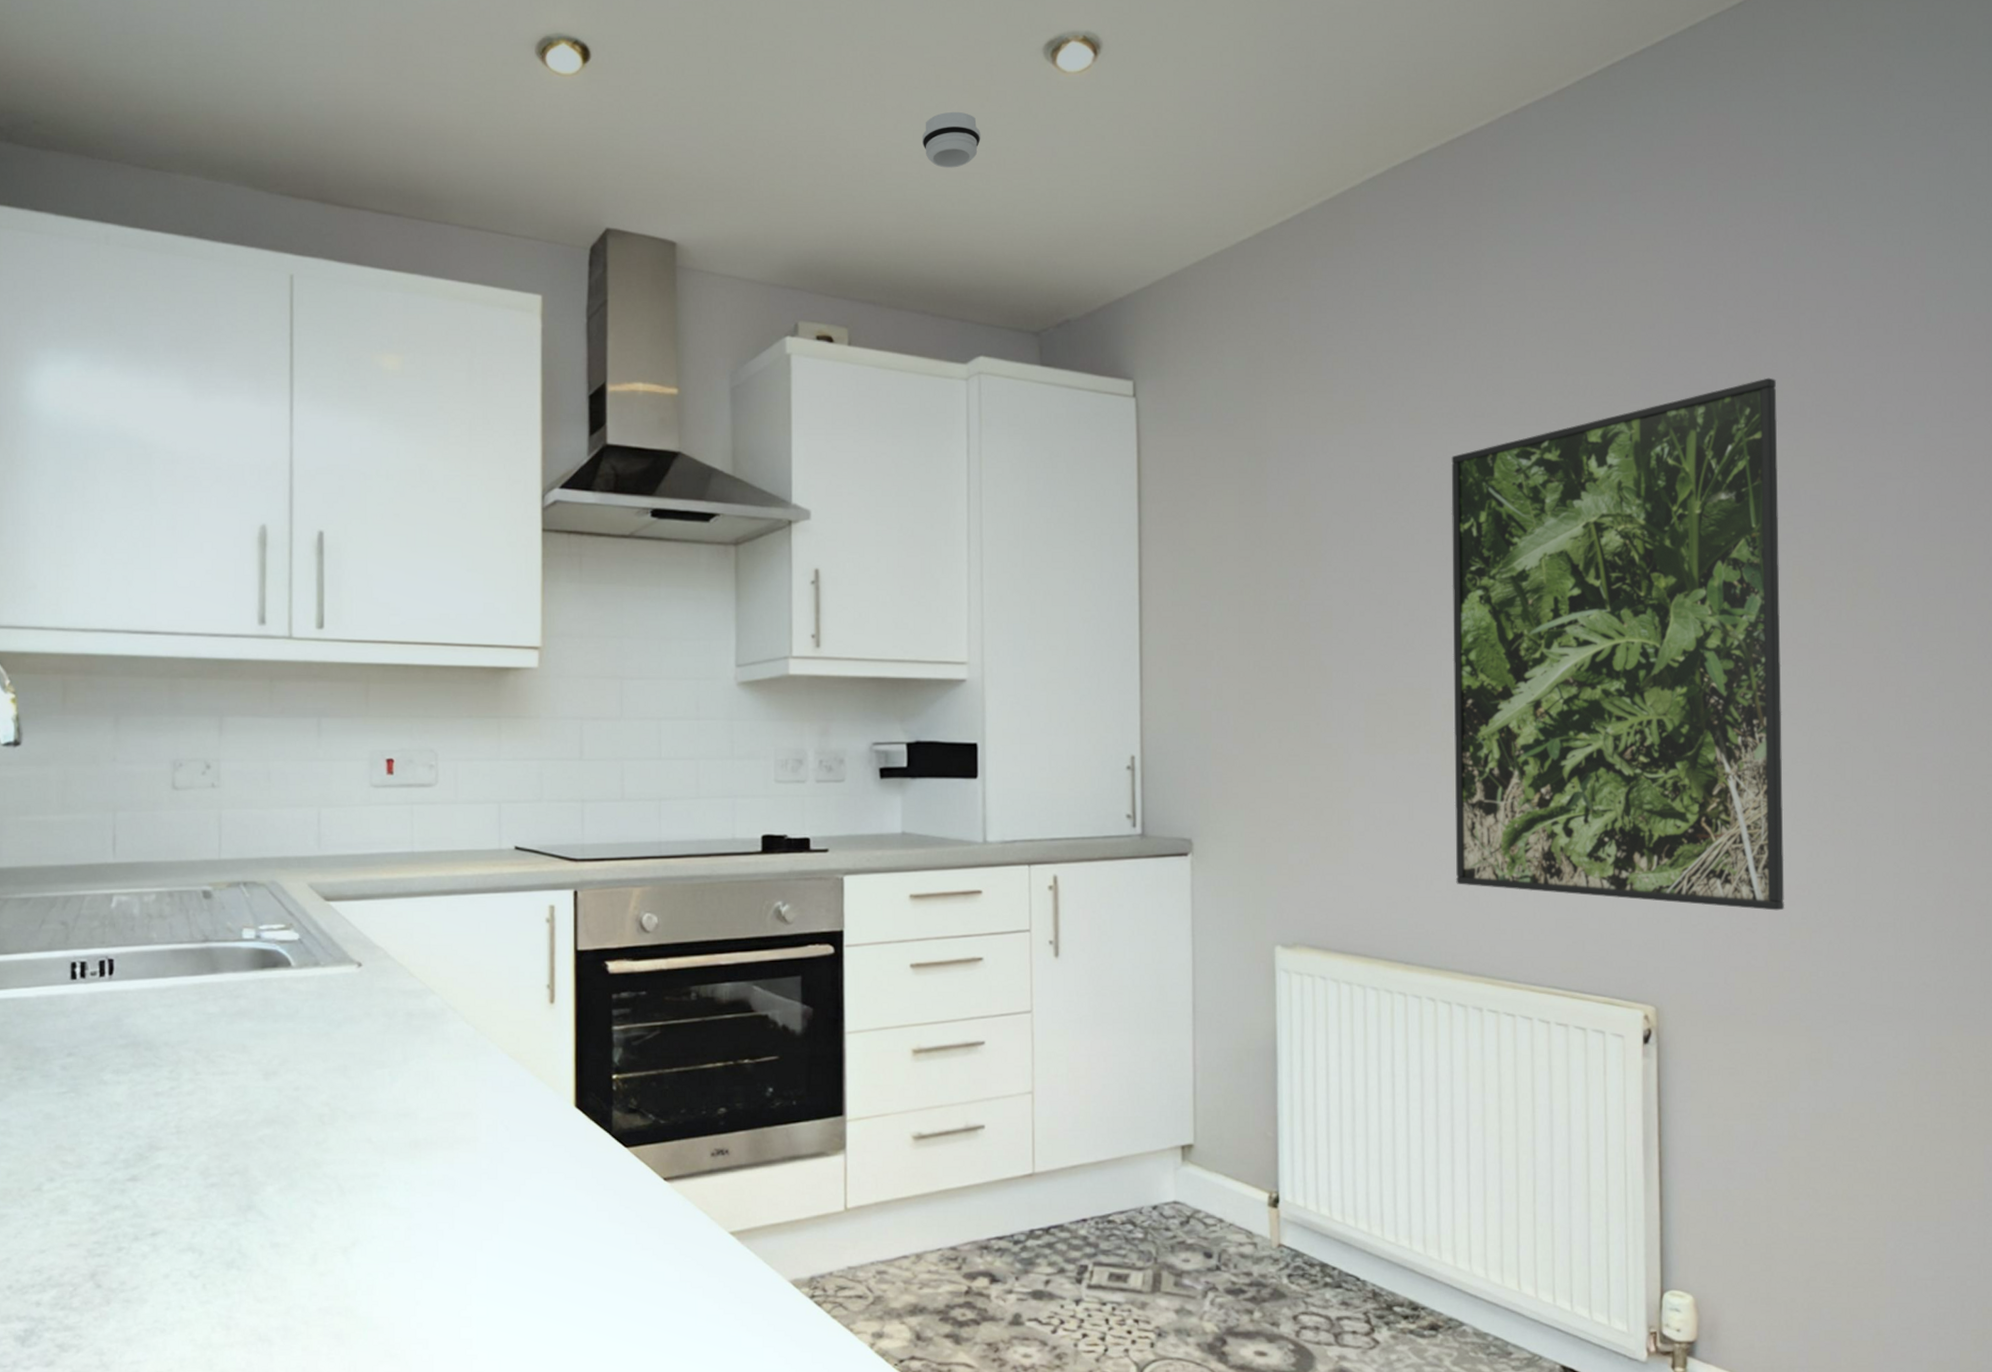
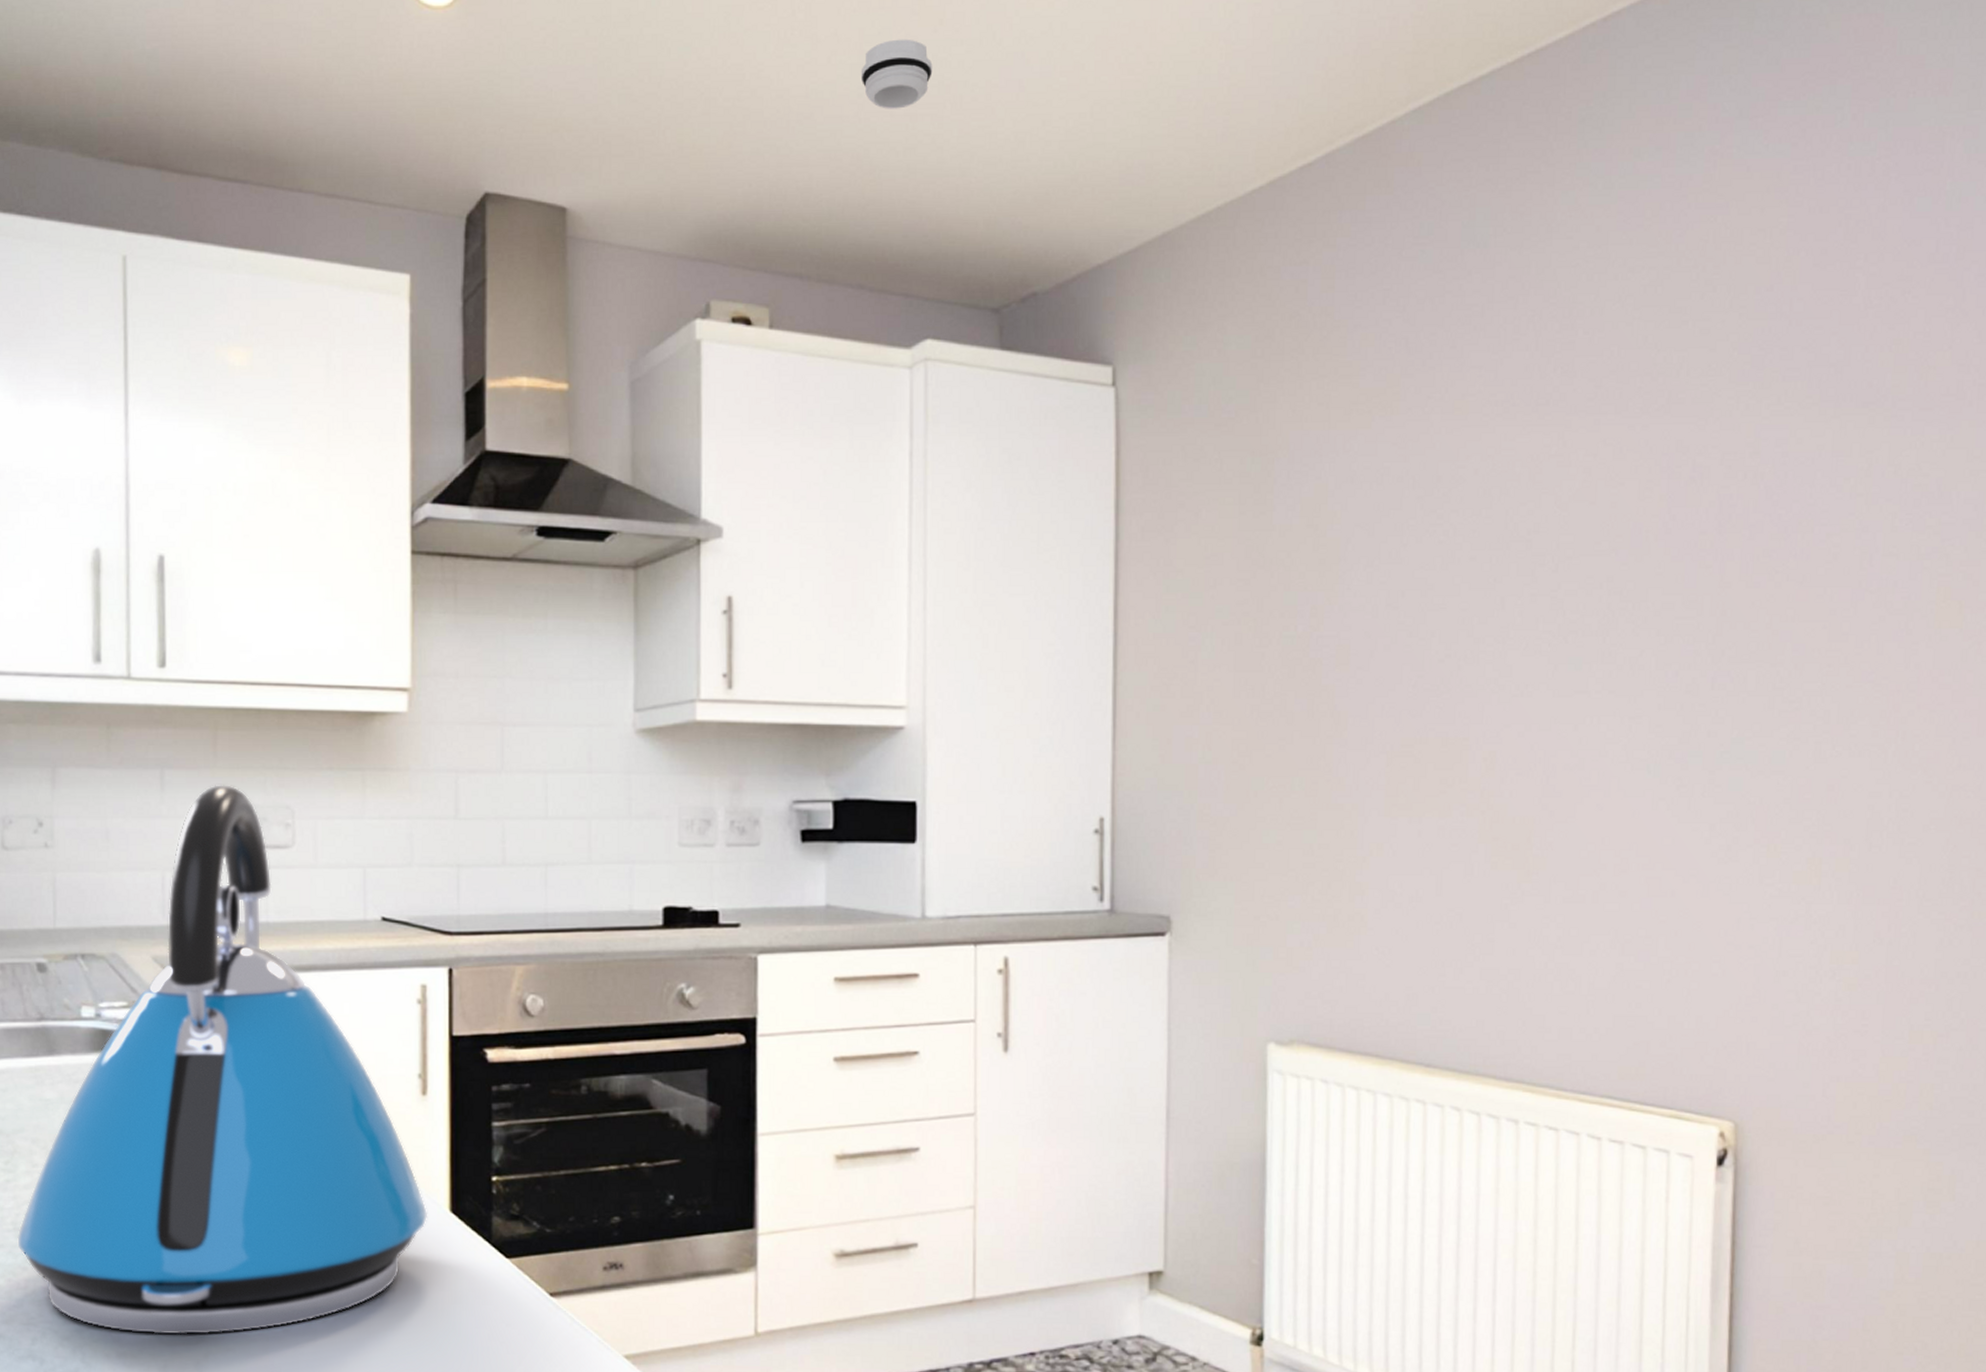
kettle: none [180,731,555,1225] -> present [17,785,428,1335]
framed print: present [1451,377,1785,911] -> none [1491,350,1928,1010]

